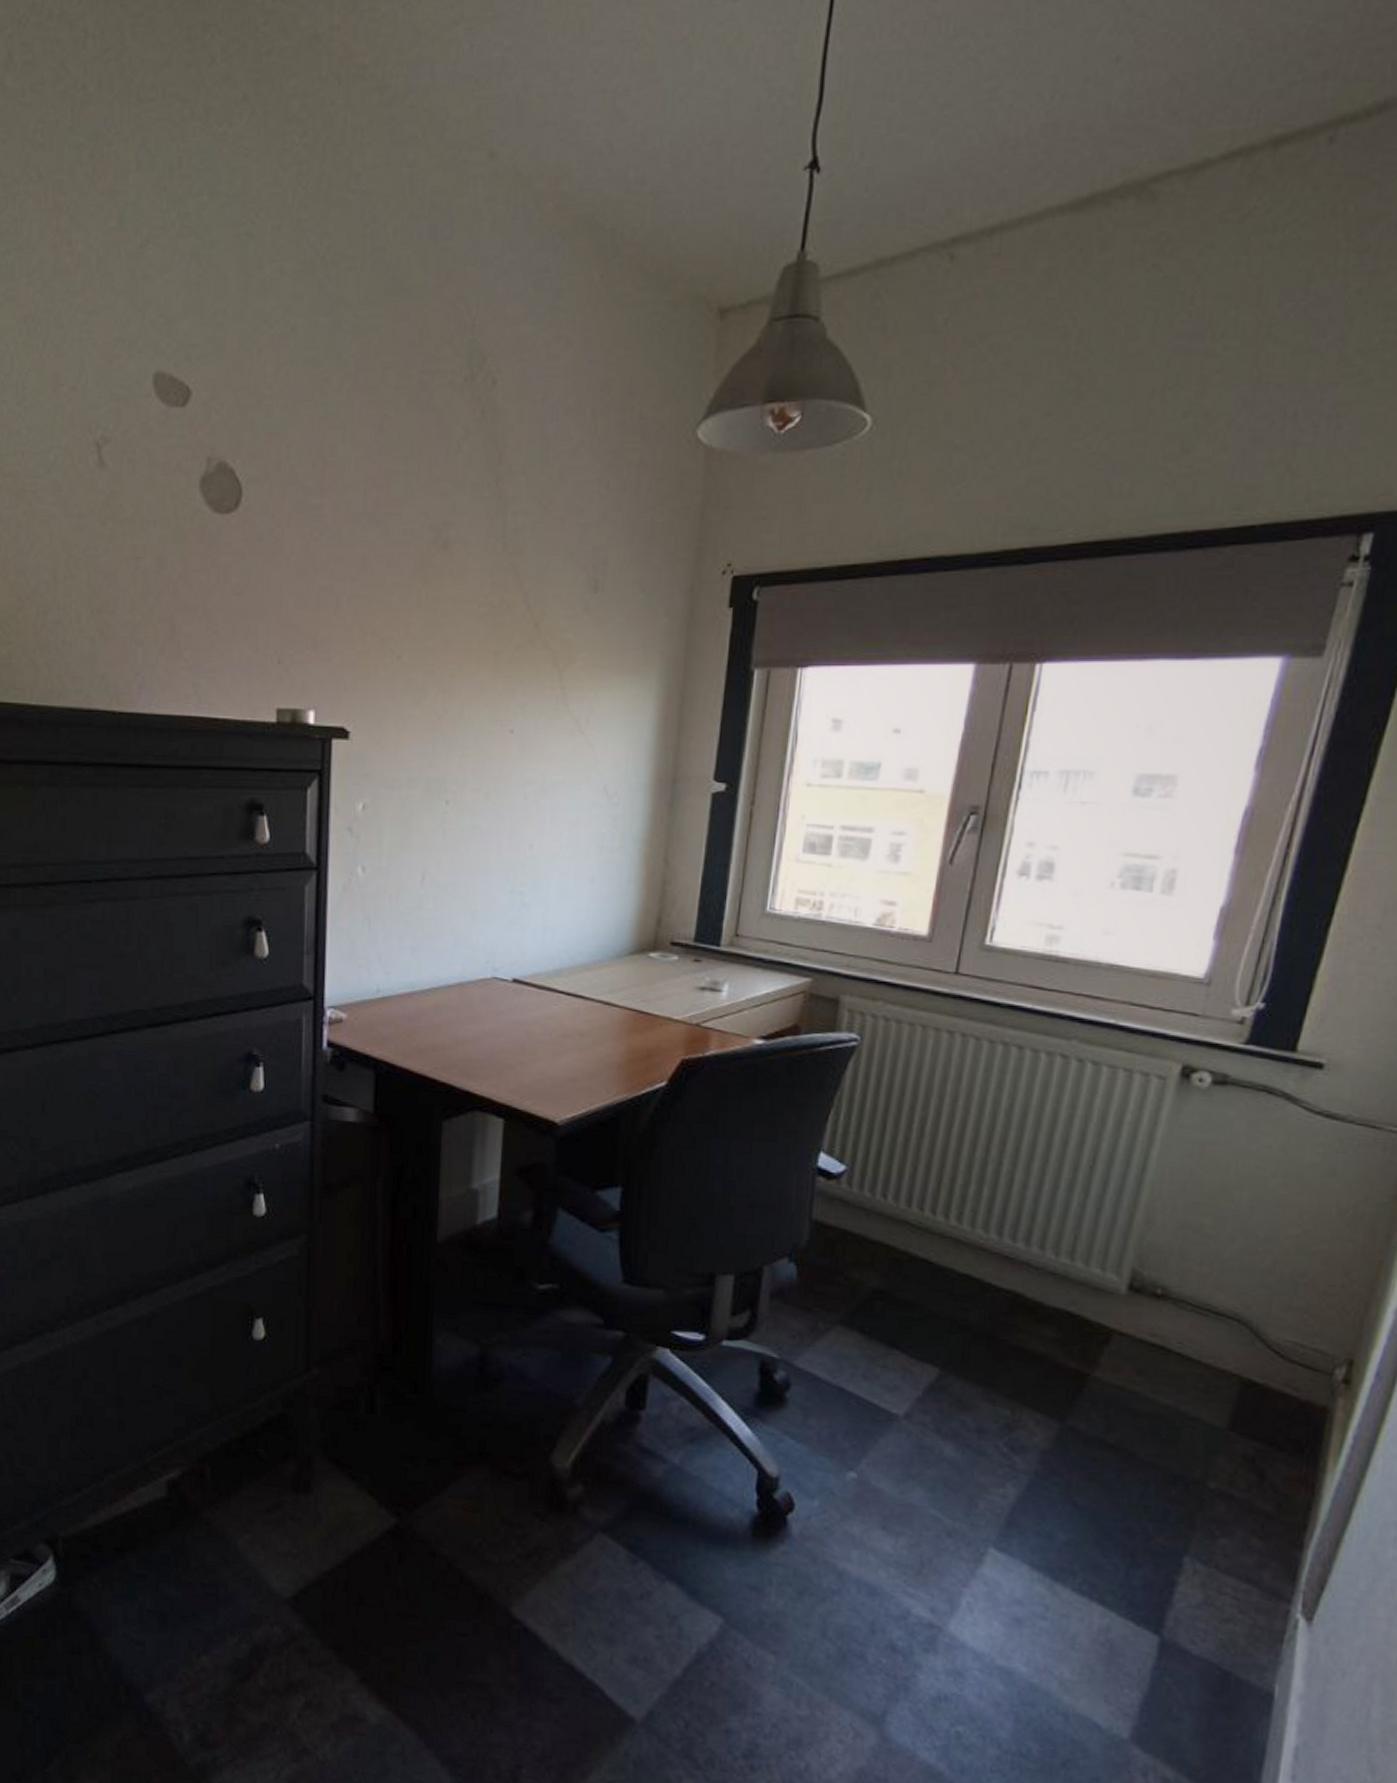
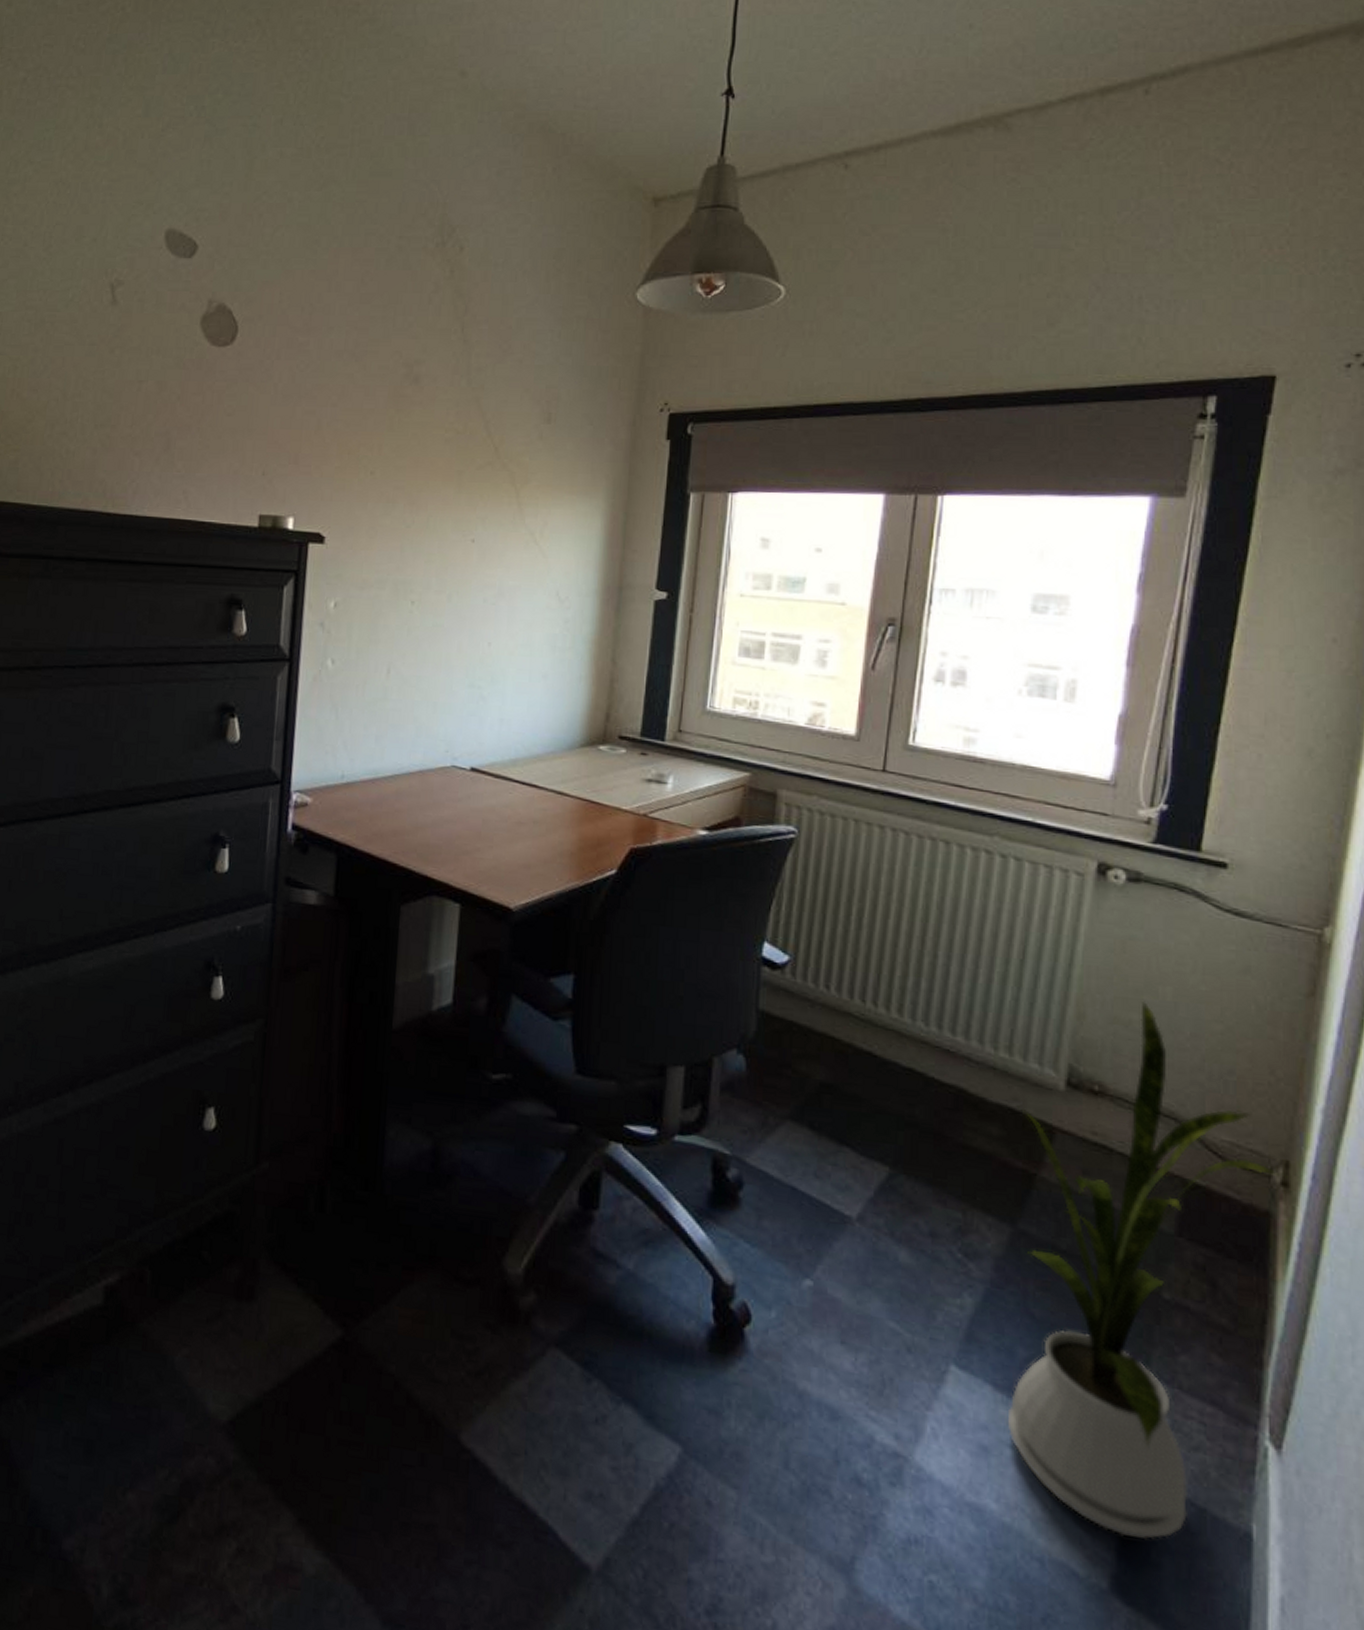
house plant: none [1041,1205,1351,1699] -> present [1007,1000,1288,1540]

